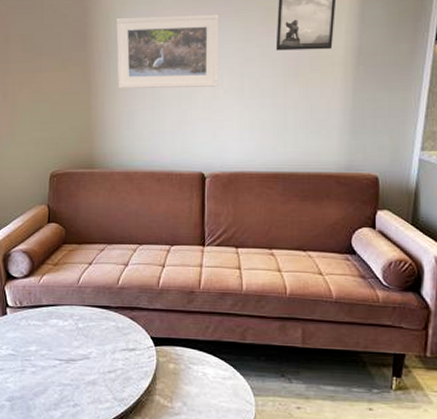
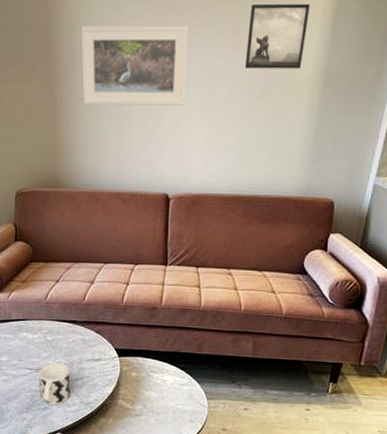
cup: none [68,353,103,401] -> present [38,363,71,405]

